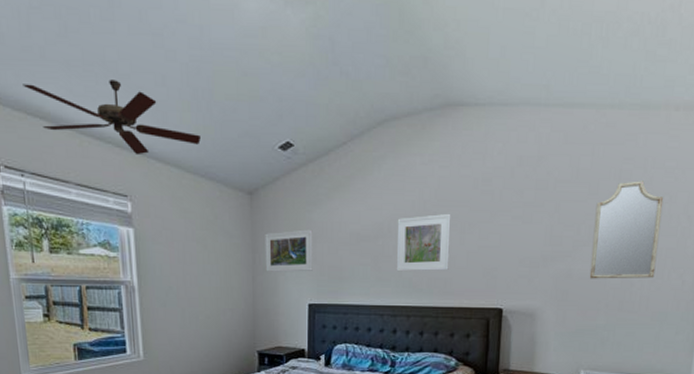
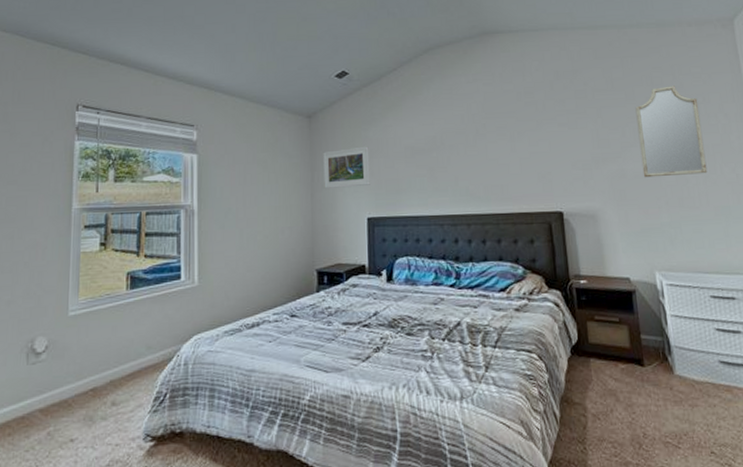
ceiling fan: present [23,79,201,155] -> none [109,30,264,90]
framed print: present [396,213,451,272] -> none [449,124,504,181]

